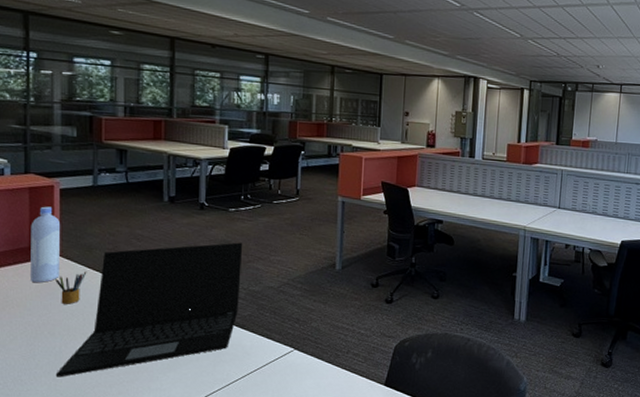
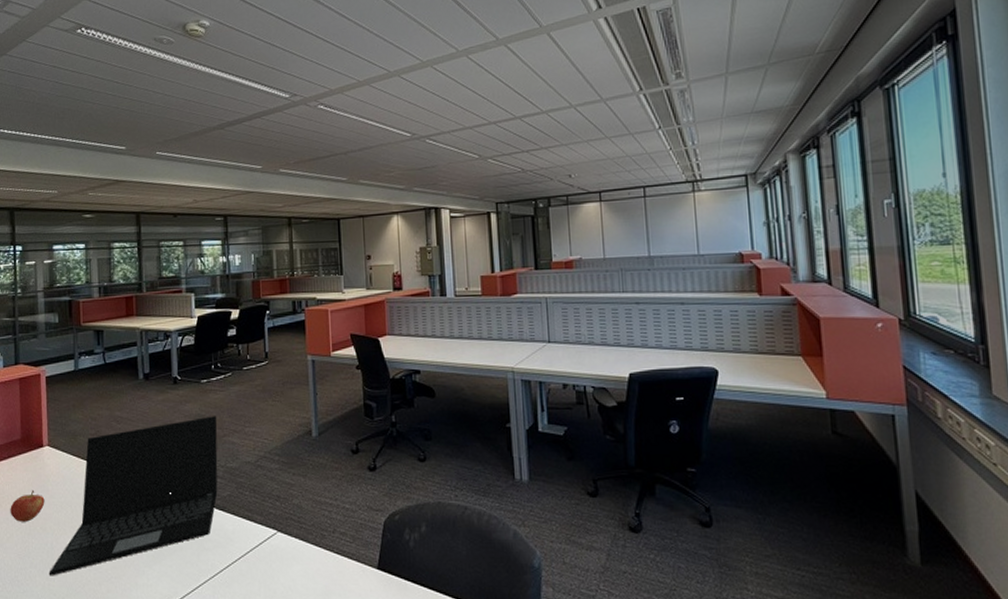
apple: none [14,296,54,326] -> present [10,489,45,522]
bottle: present [30,206,61,283] -> none [21,395,49,476]
pencil box: present [55,271,87,304] -> none [45,459,73,496]

